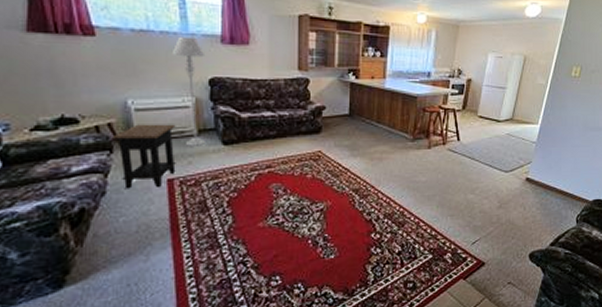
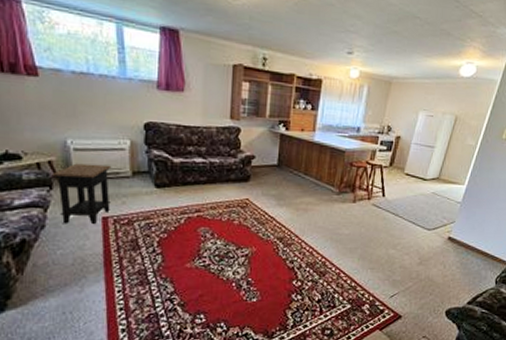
floor lamp: present [171,36,206,148] -> none [109,80,142,189]

